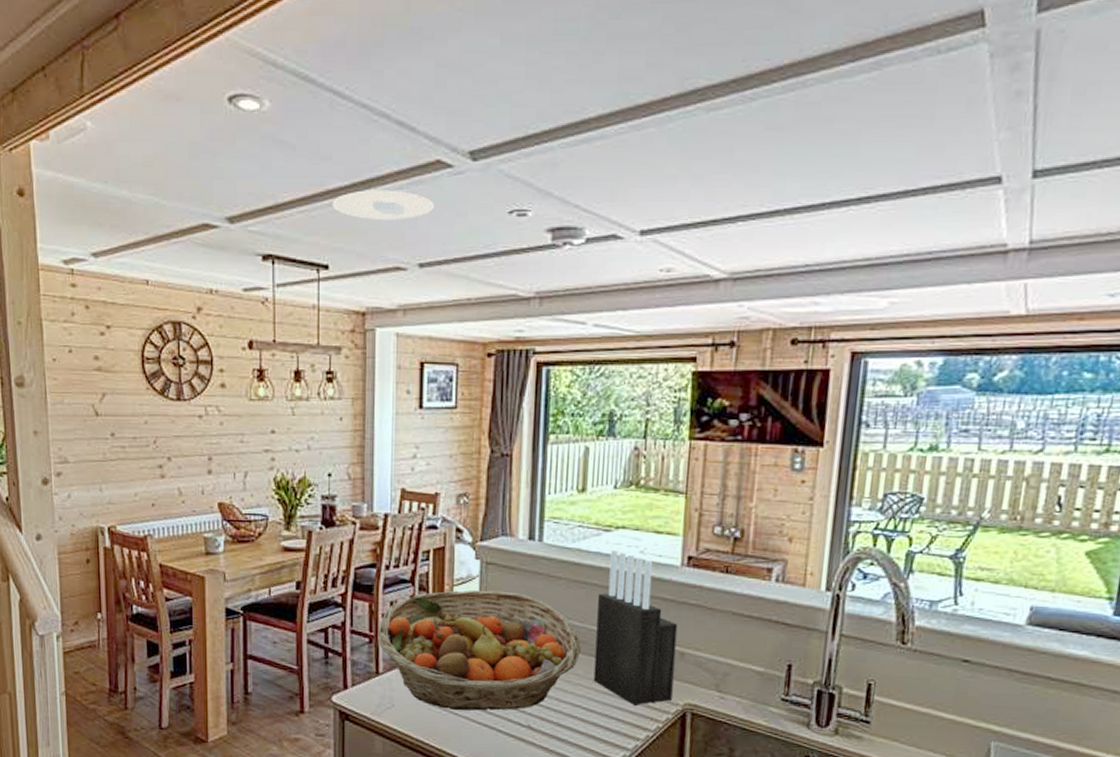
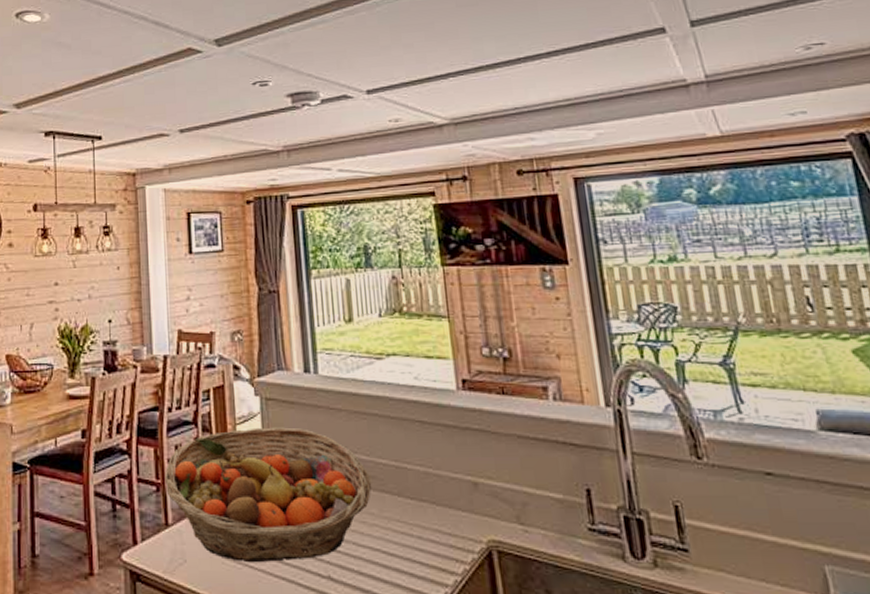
recessed light: present [332,189,435,221] -> none [103,73,190,98]
knife block: present [593,549,678,706] -> none [379,377,474,546]

